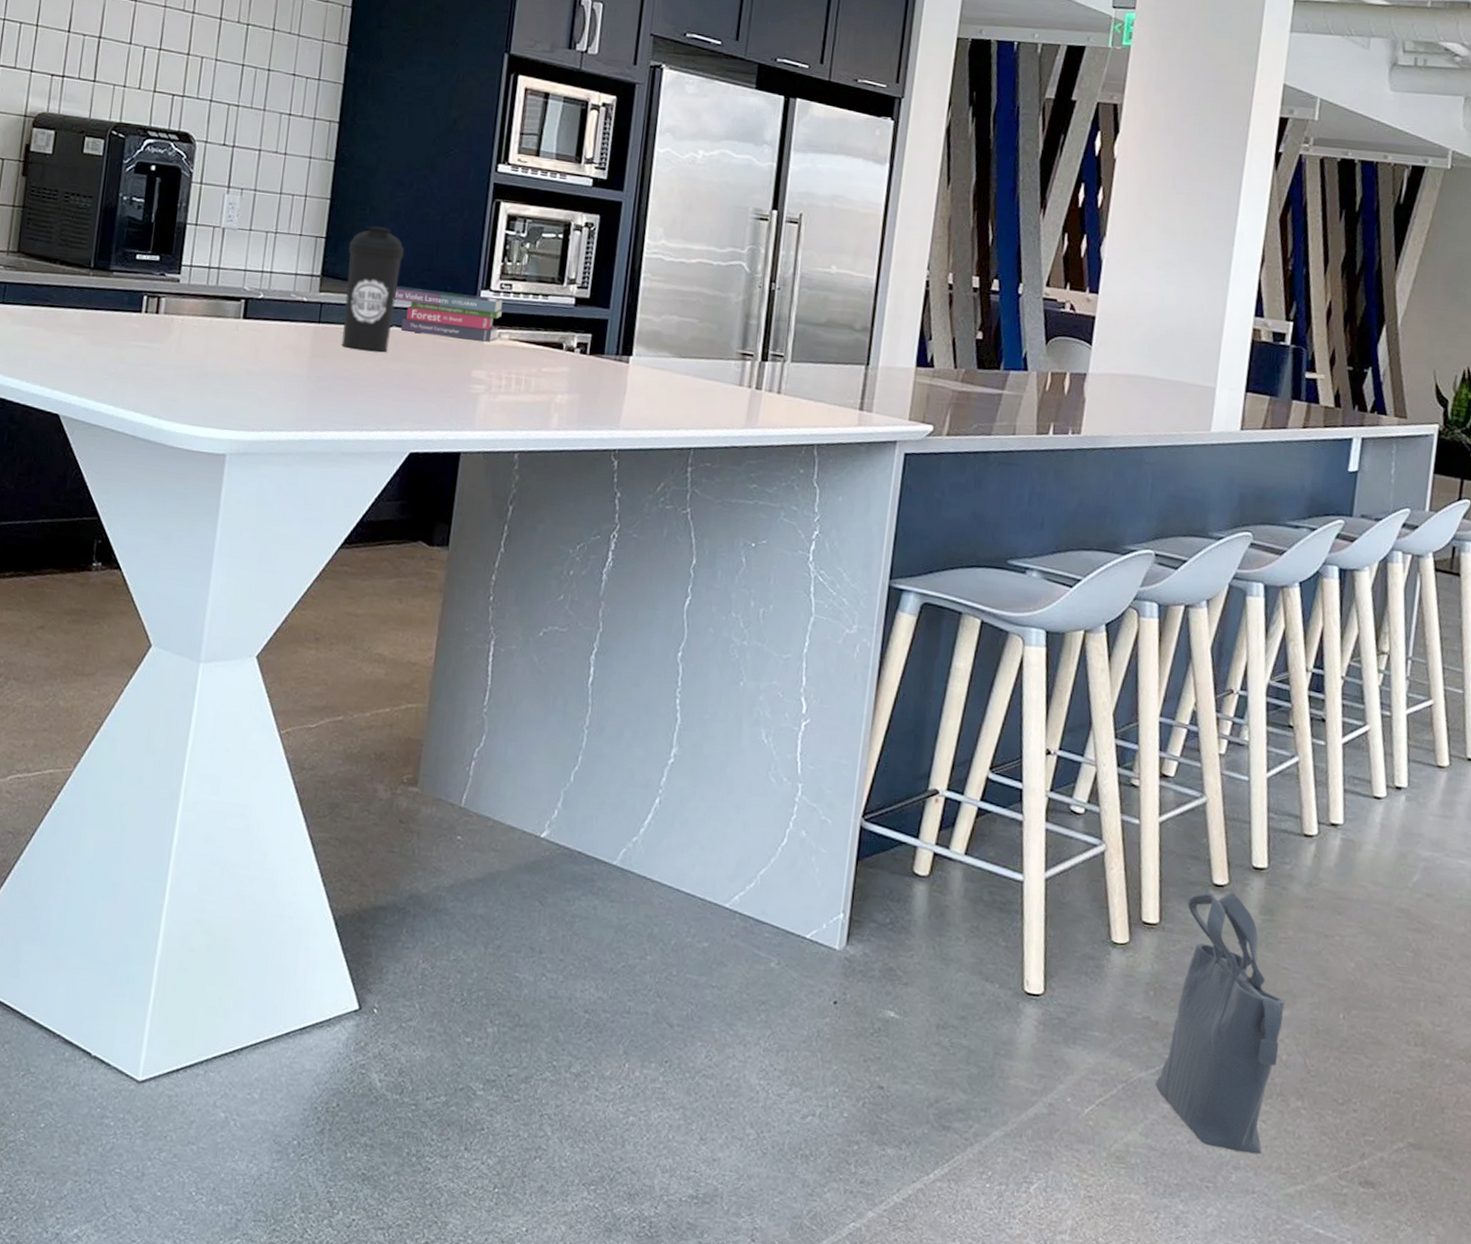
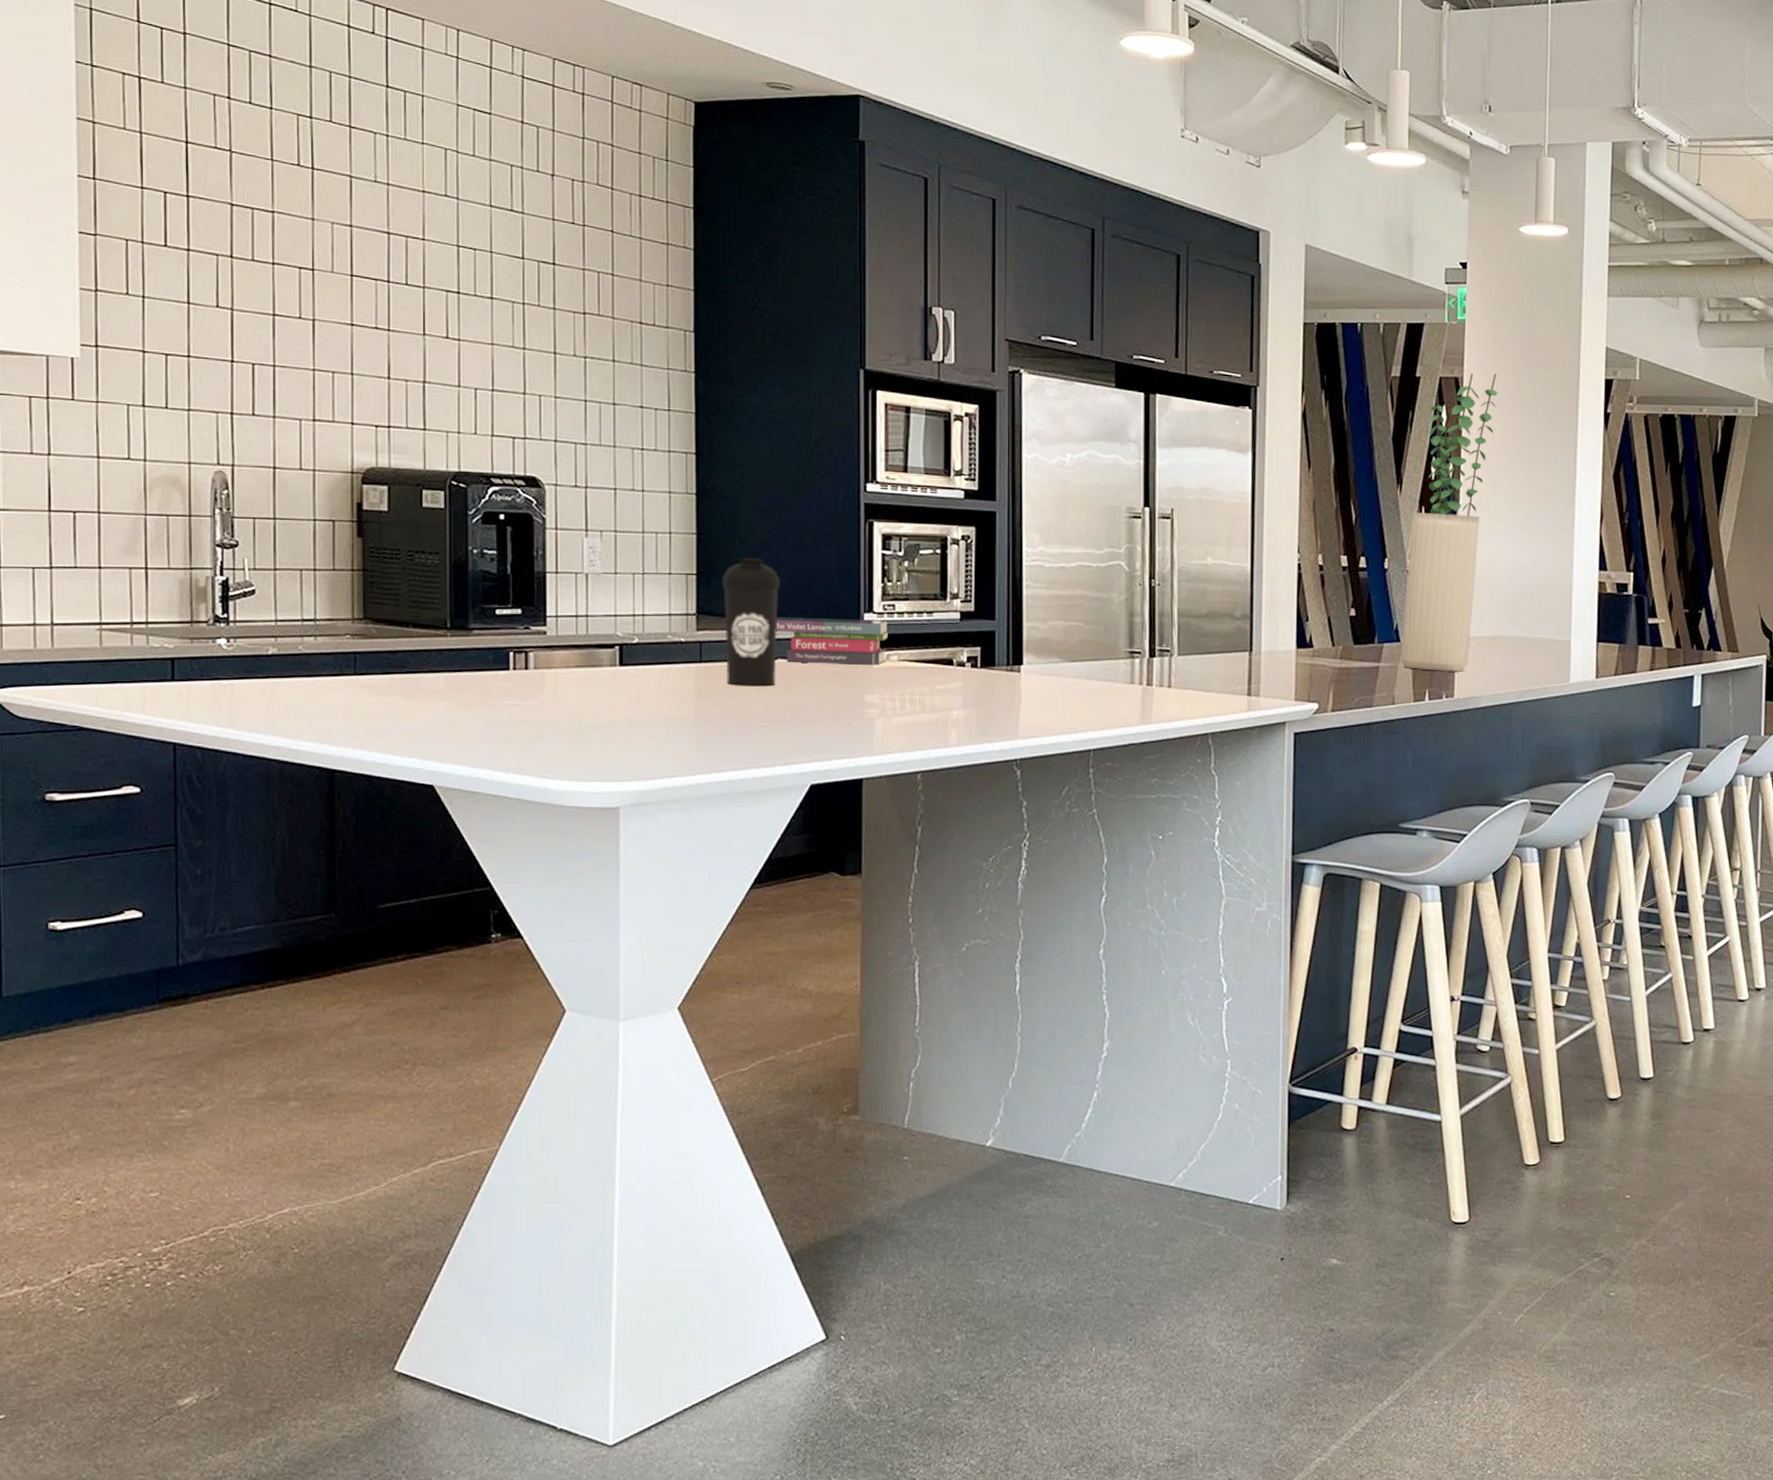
vase: none [1027,100,1160,409] -> present [1401,373,1498,672]
tote bag: present [1155,891,1285,1155] -> none [1574,1102,1679,1334]

